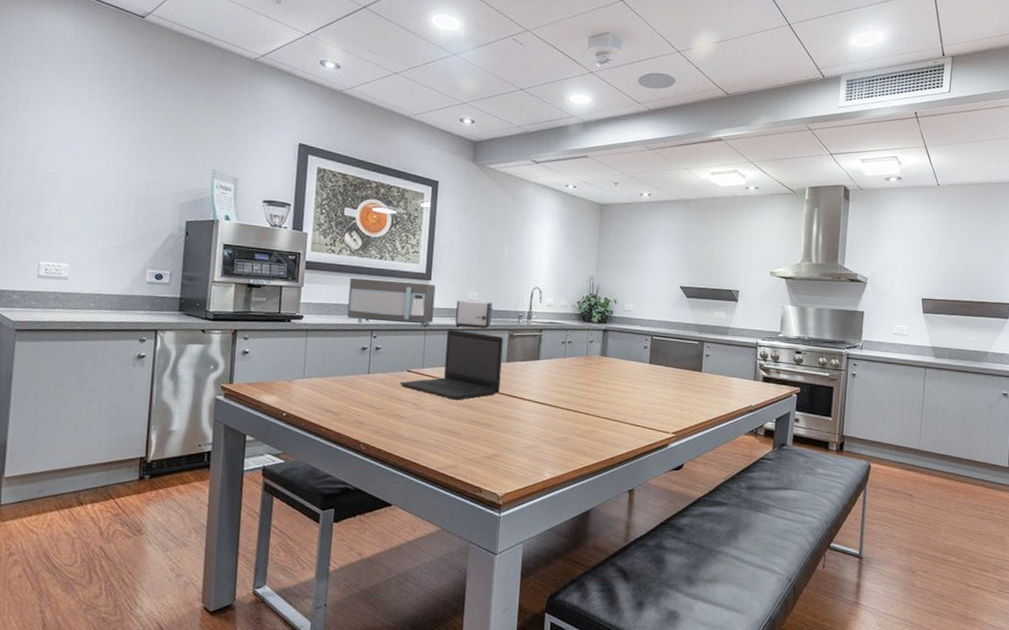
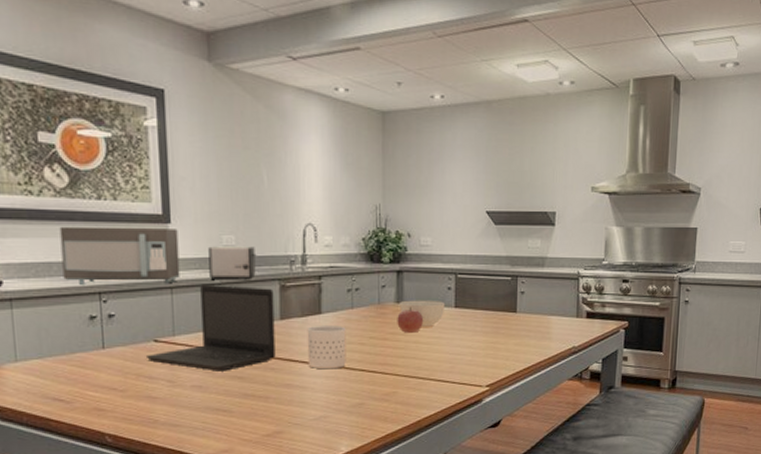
mug: none [525,369,558,407] -> present [307,326,346,370]
fruit: none [600,360,623,382] -> present [397,307,424,333]
bowl: none [603,354,642,379] -> present [400,300,445,328]

